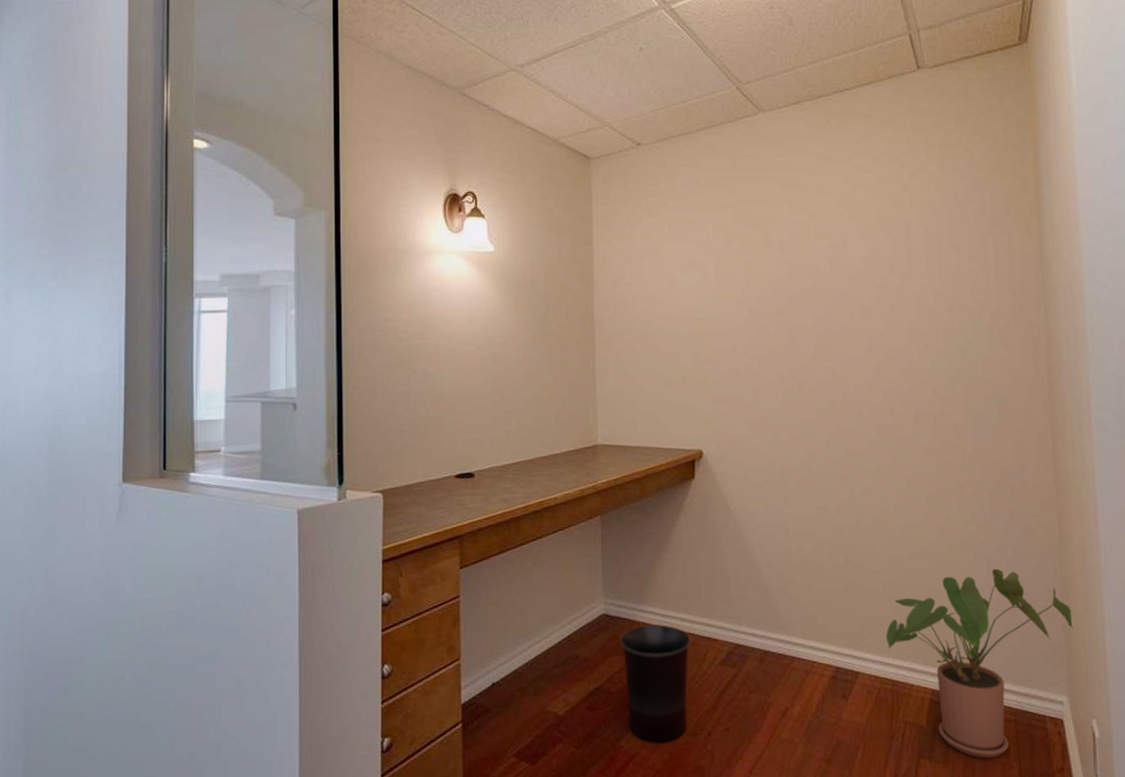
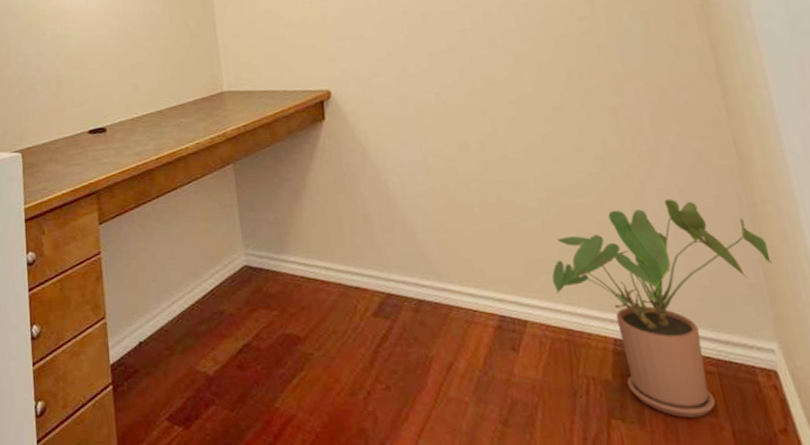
waste bin: present [620,624,691,743] -> none [264,274,344,404]

